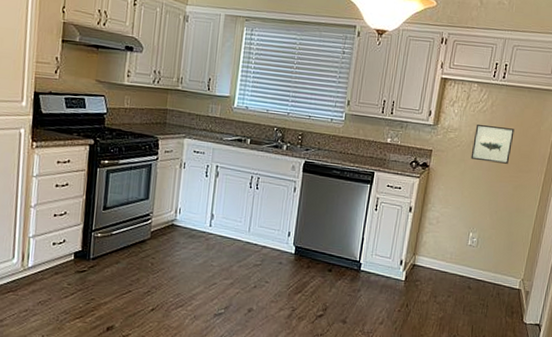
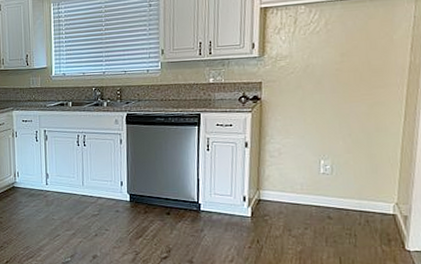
wall art: present [470,124,515,164] -> none [308,44,359,84]

